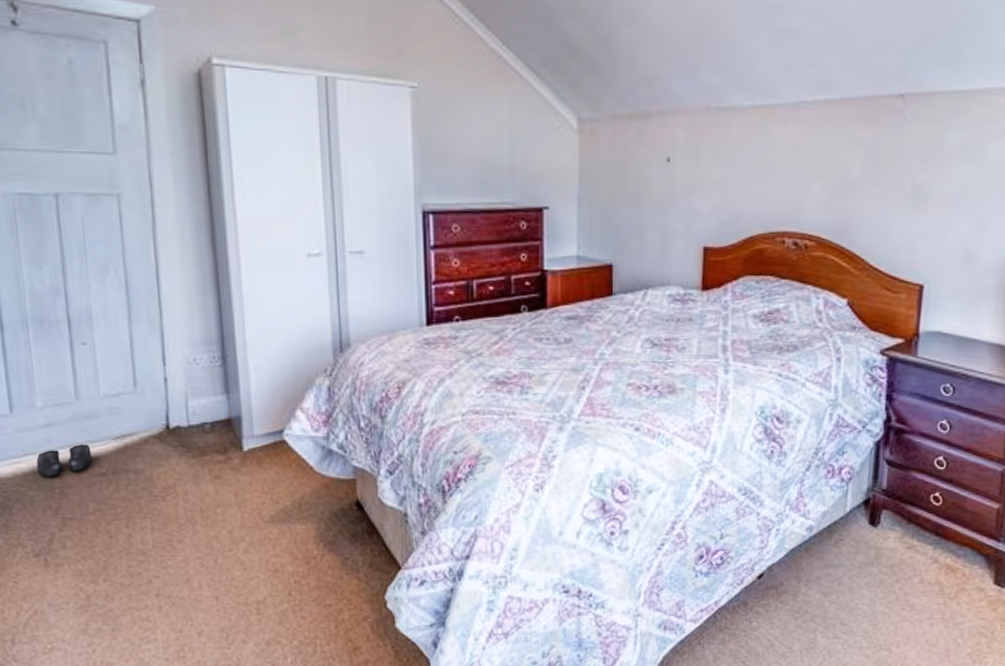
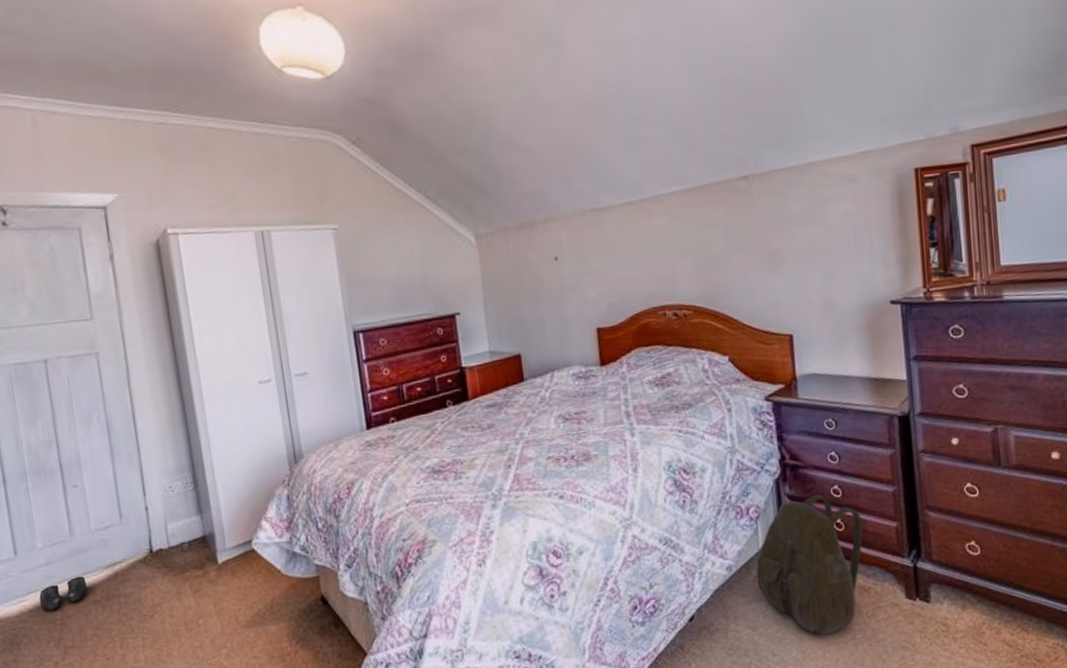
backpack: none [837,464,962,610] -> present [756,495,863,635]

